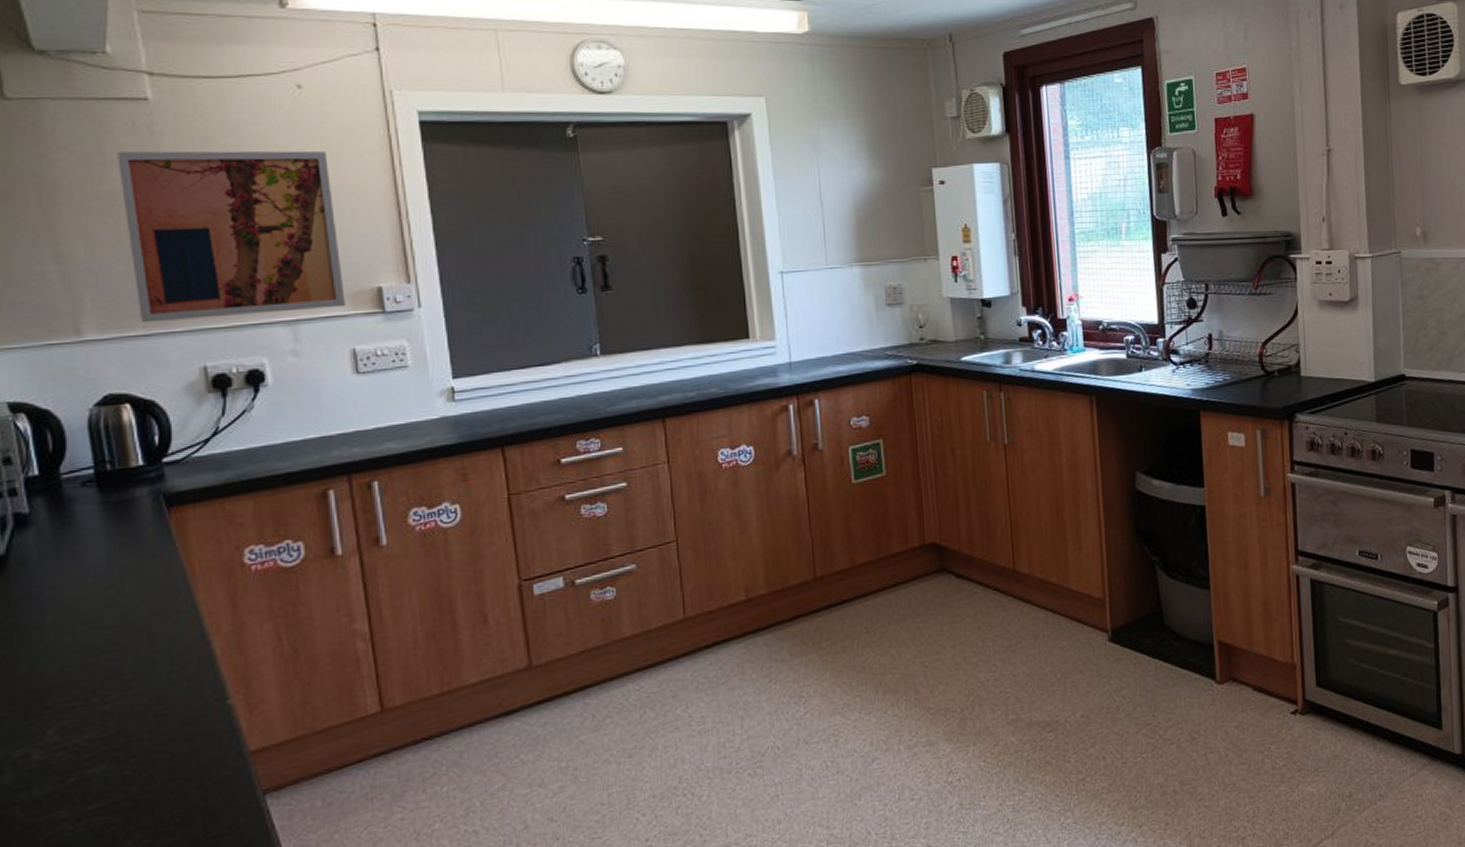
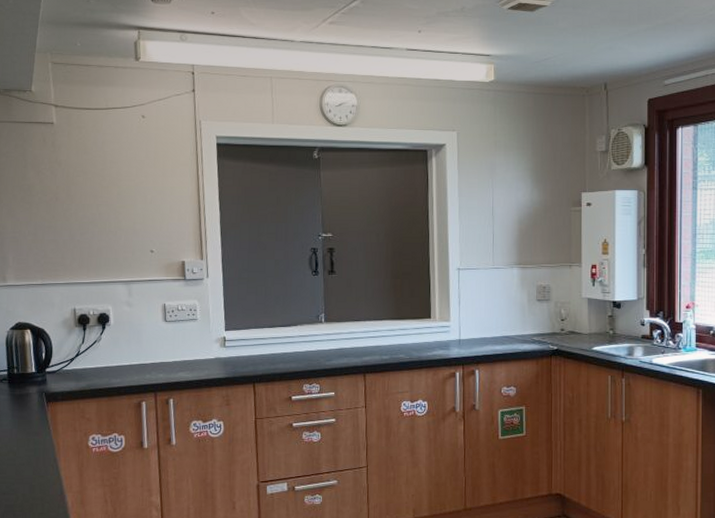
wall art: present [117,150,345,323] -> none [33,159,162,276]

